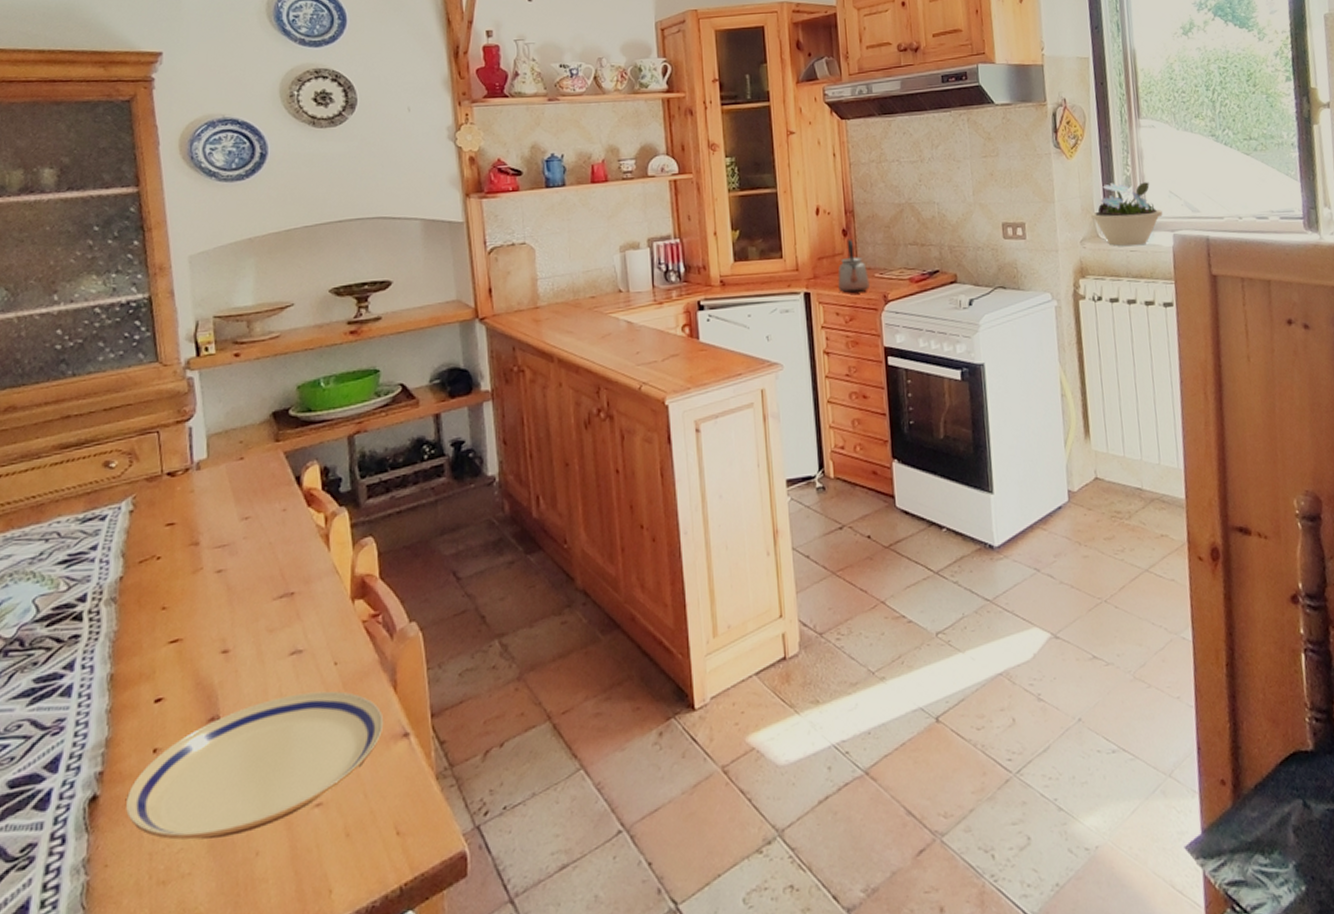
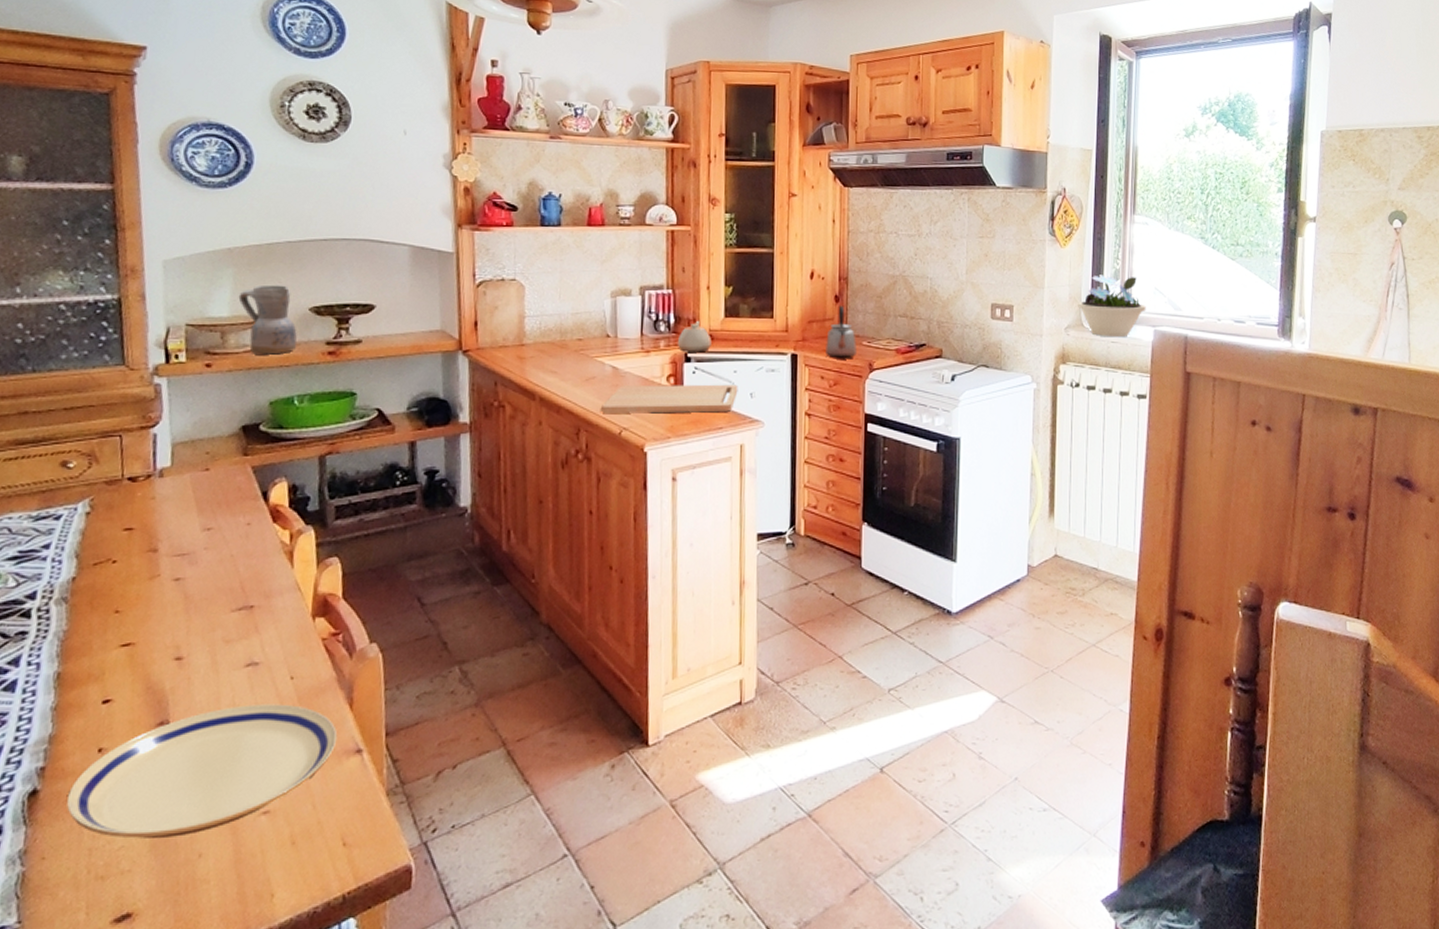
ceramic pitcher: none [261,269,320,340] -> present [238,284,297,355]
cutting board: none [620,329,754,369] -> present [601,384,738,414]
teapot: none [689,267,724,301] -> present [677,320,713,352]

